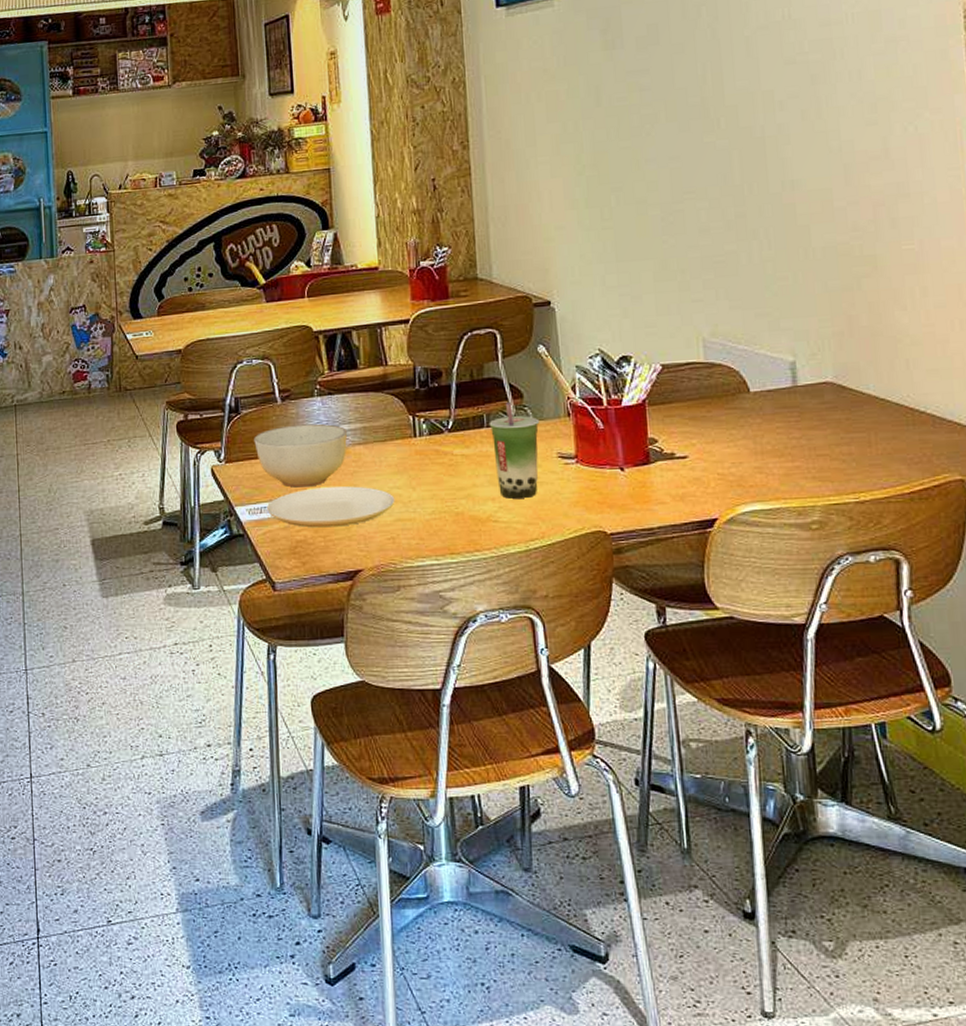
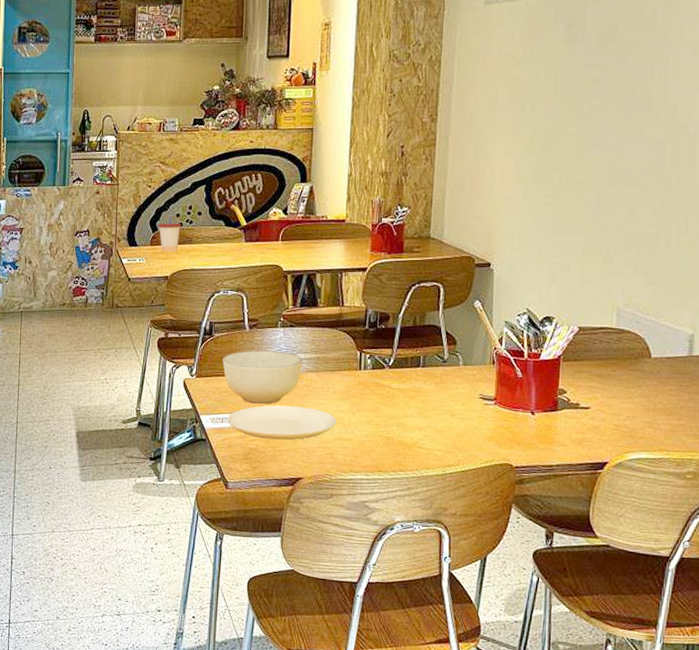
cup: none [164,281,190,323] -> present [158,217,181,253]
beverage cup: present [489,403,540,499] -> none [424,348,468,430]

